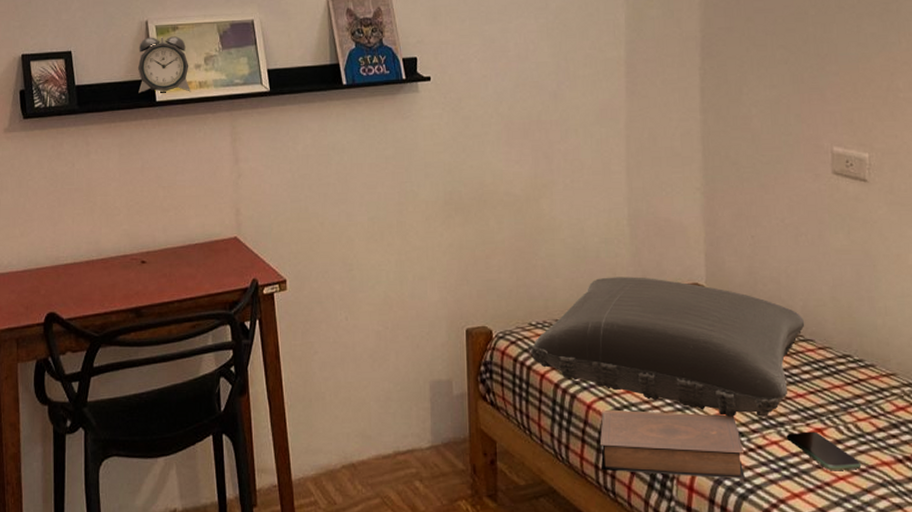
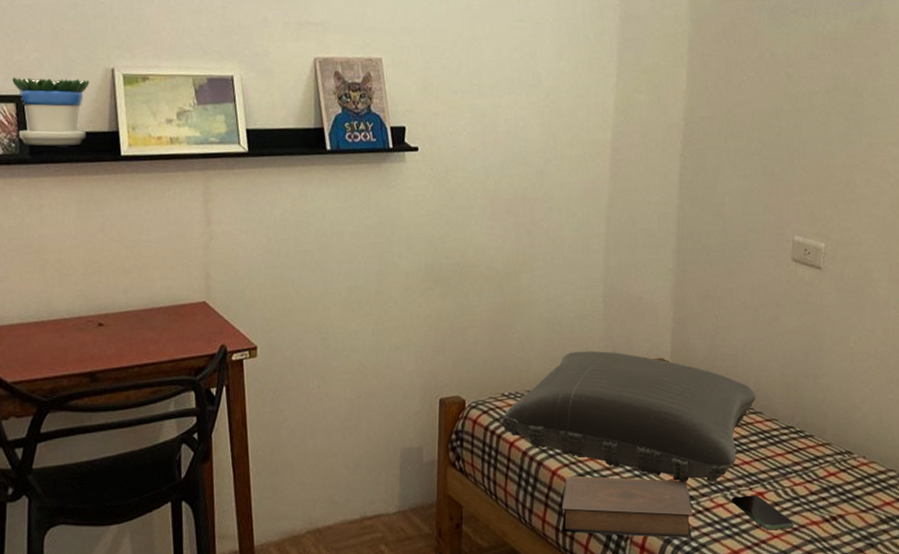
flowerpot: none [61,33,127,98] -> present [12,78,90,147]
alarm clock: present [138,36,190,95] -> none [101,86,160,148]

